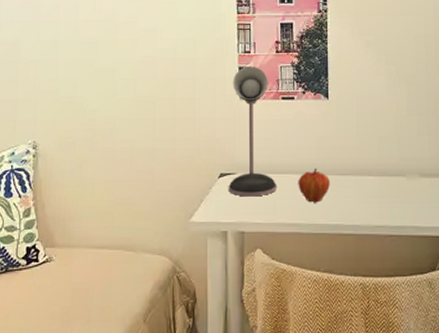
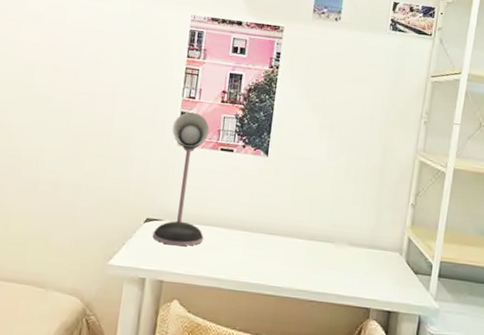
fruit: present [298,168,330,203] -> none [225,224,258,260]

